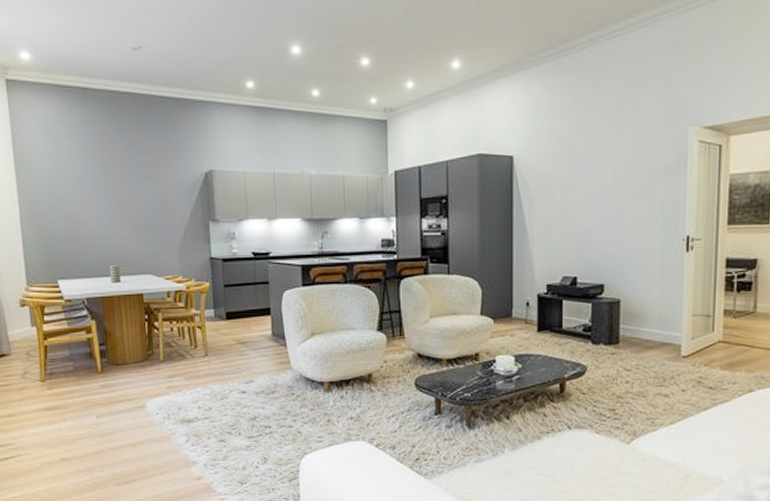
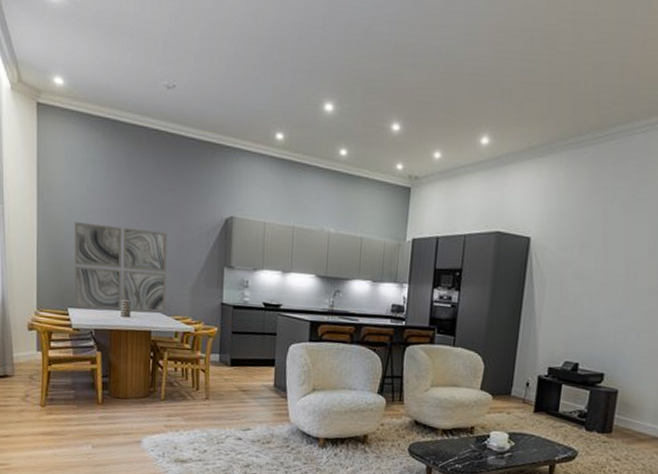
wall art: none [55,193,155,279] -> present [74,222,167,313]

